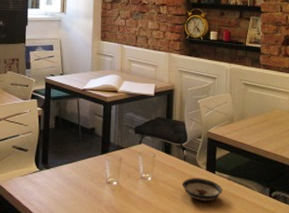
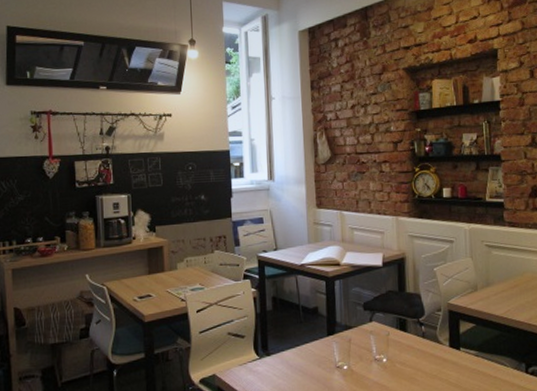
saucer: present [182,178,223,201] -> none [422,356,471,382]

